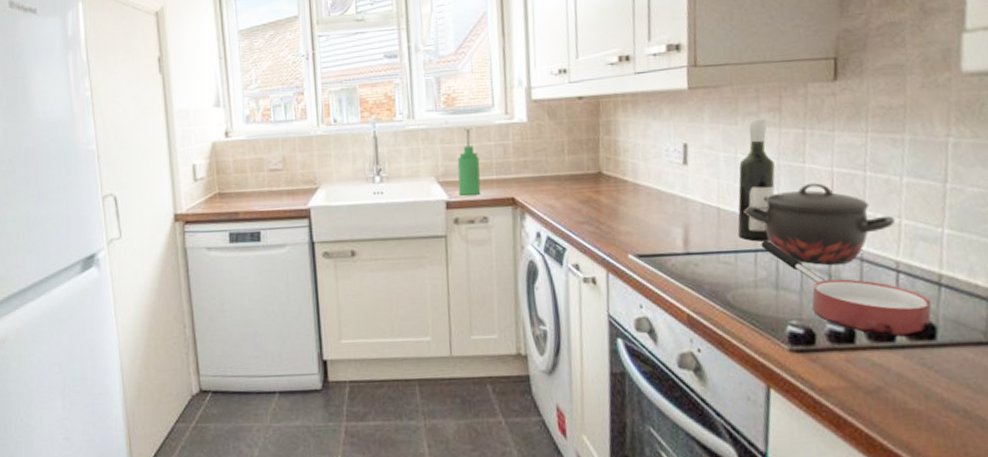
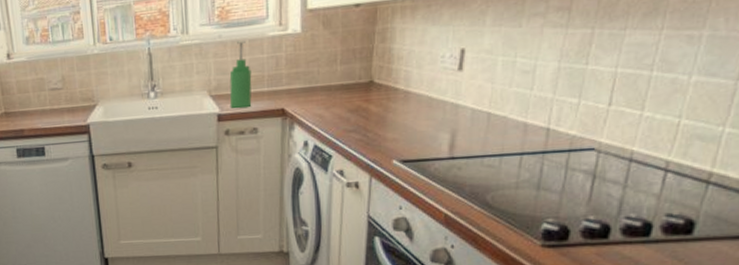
bottle: present [737,118,776,242] -> none [506,19,555,145]
cooking pot: present [744,183,896,265] -> none [515,84,675,166]
frying pan: present [761,240,932,337] -> none [528,143,696,232]

